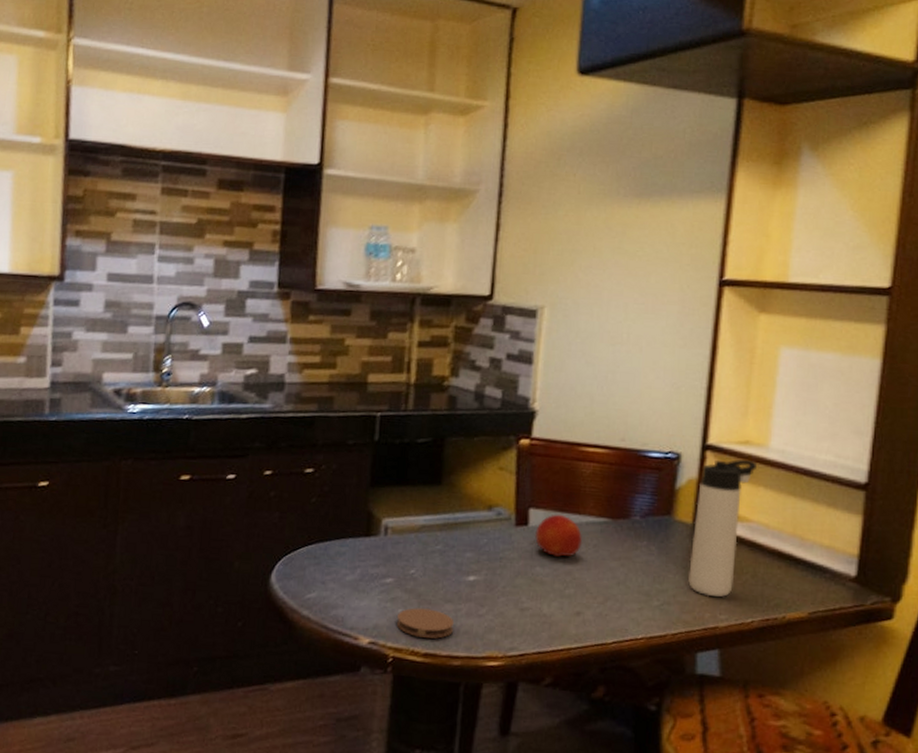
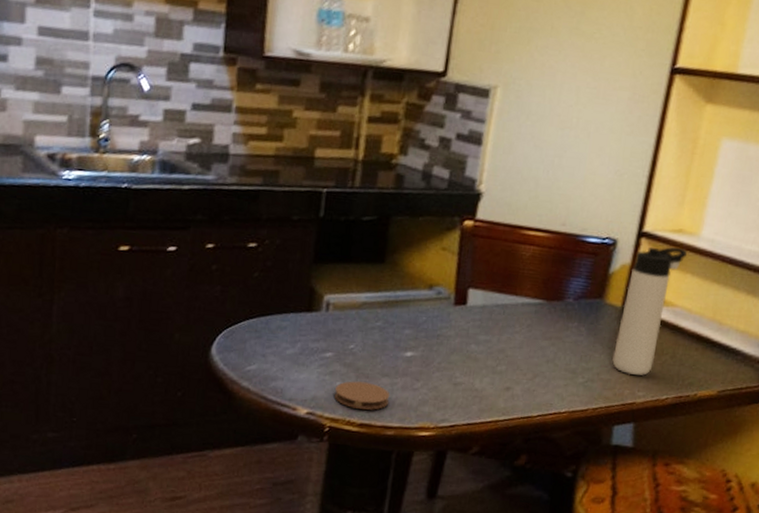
fruit: present [535,514,583,558] -> none [472,294,518,337]

